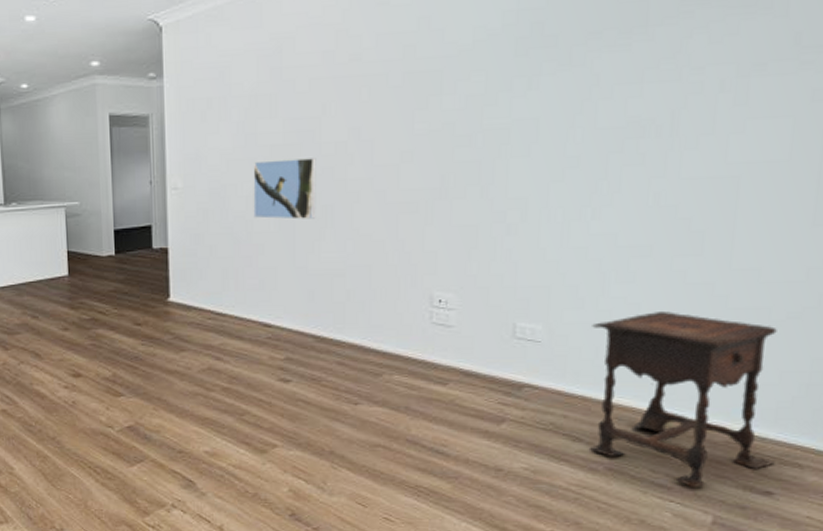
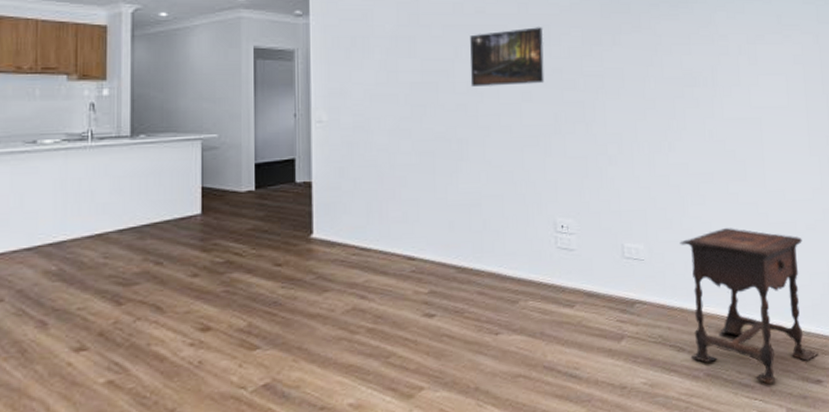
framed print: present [253,158,316,220] -> none [394,95,452,152]
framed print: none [339,73,434,147] -> present [470,27,545,86]

